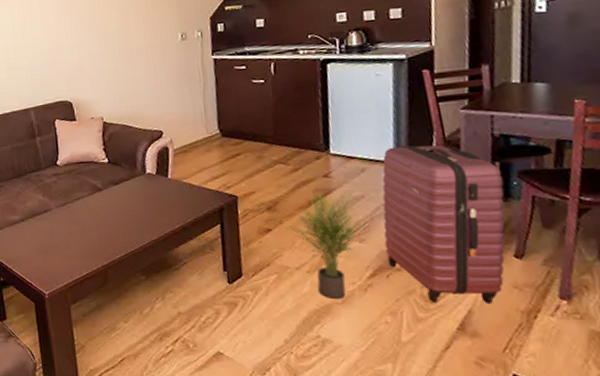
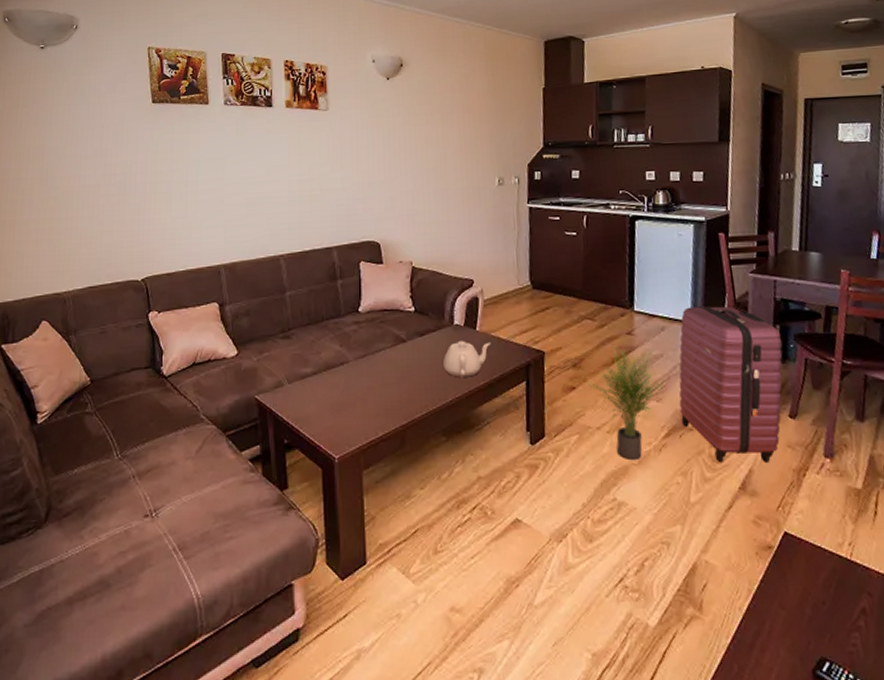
teapot: none [137,187,184,222] -> present [442,340,492,378]

